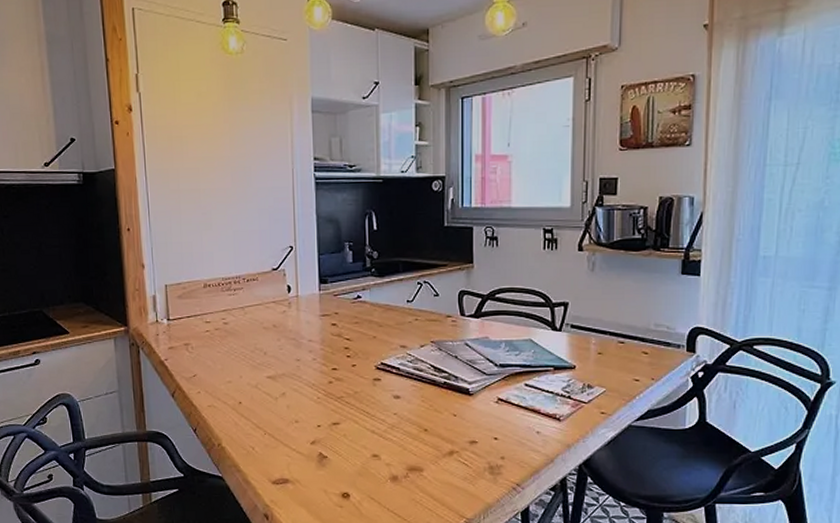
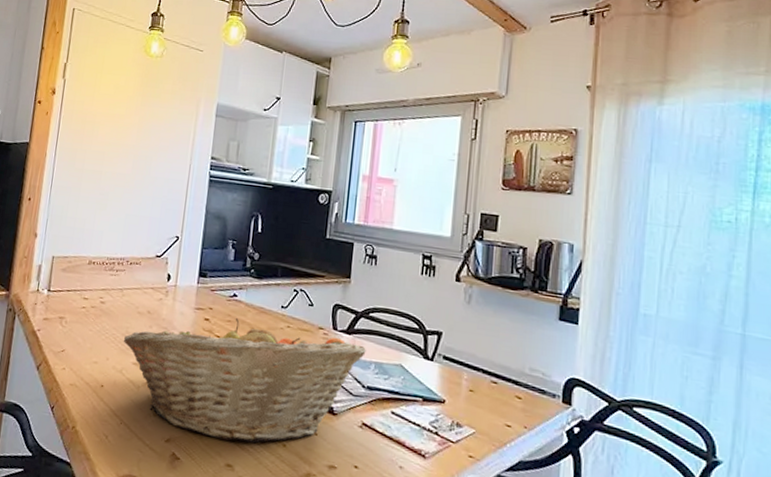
fruit basket: none [253,318,495,434] -> present [123,317,366,444]

